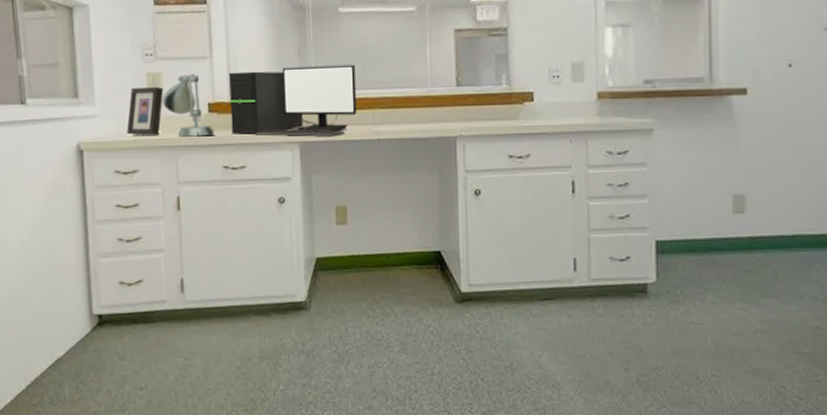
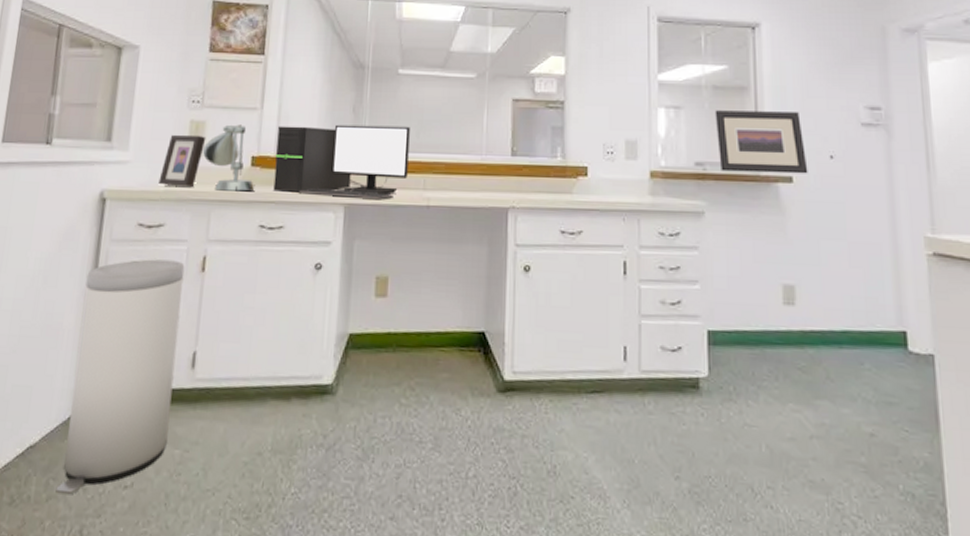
pedal bin: none [78,201,170,396] -> present [55,259,185,495]
picture frame: none [665,21,764,88] -> present [714,110,808,174]

